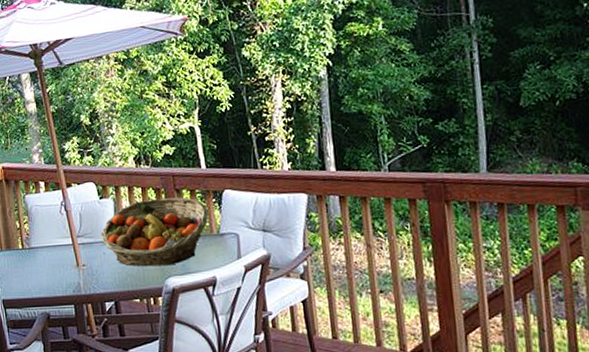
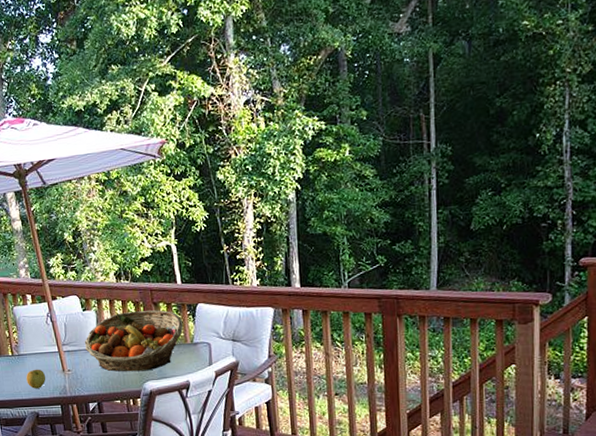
apple: none [37,263,59,286] -> present [26,369,46,389]

